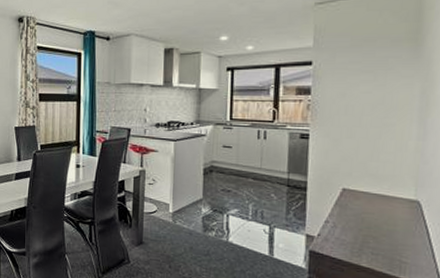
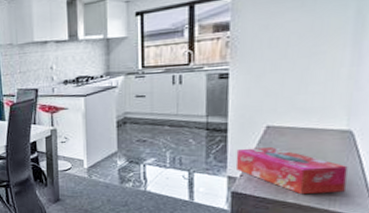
tissue box: none [313,208,416,261] -> present [235,147,348,195]

